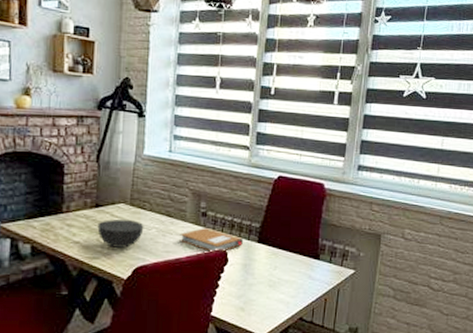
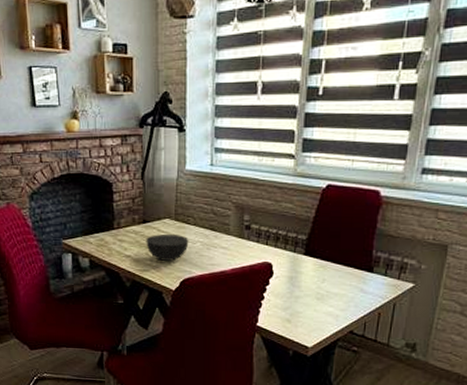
notebook: present [179,227,244,253] -> none [224,240,290,266]

